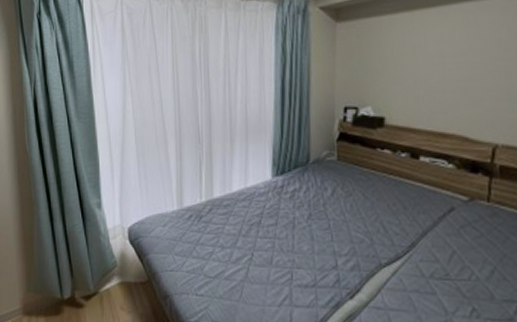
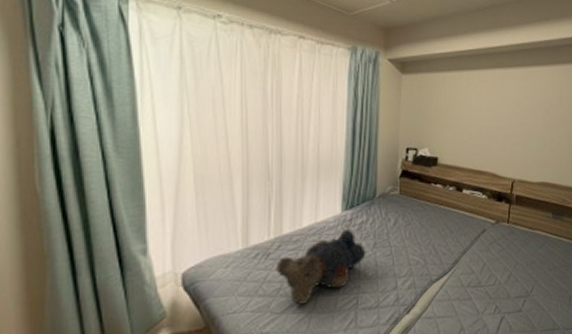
teddy bear: none [208,196,300,272] -> present [276,228,366,305]

